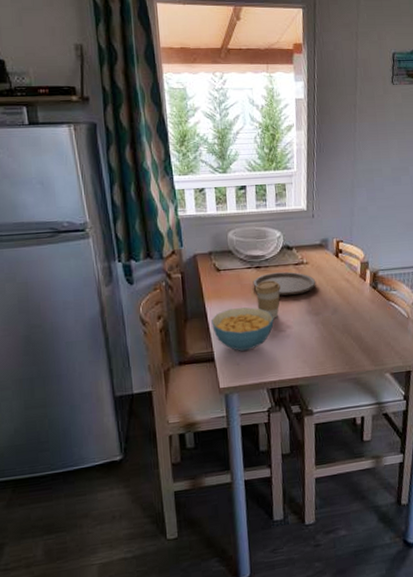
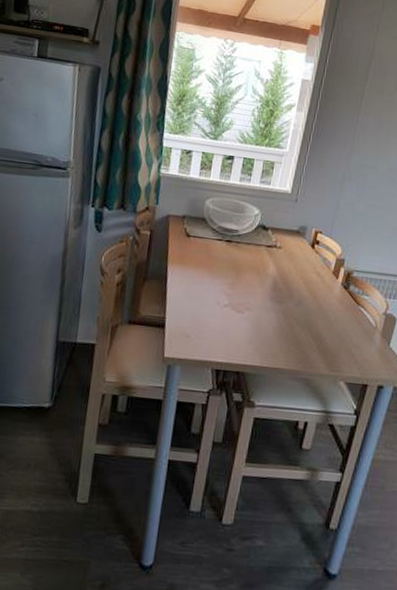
cereal bowl: present [211,307,274,352] -> none [169,277,234,325]
plate: present [252,271,316,296] -> none [220,249,286,278]
coffee cup: present [254,280,281,319] -> none [220,256,248,298]

